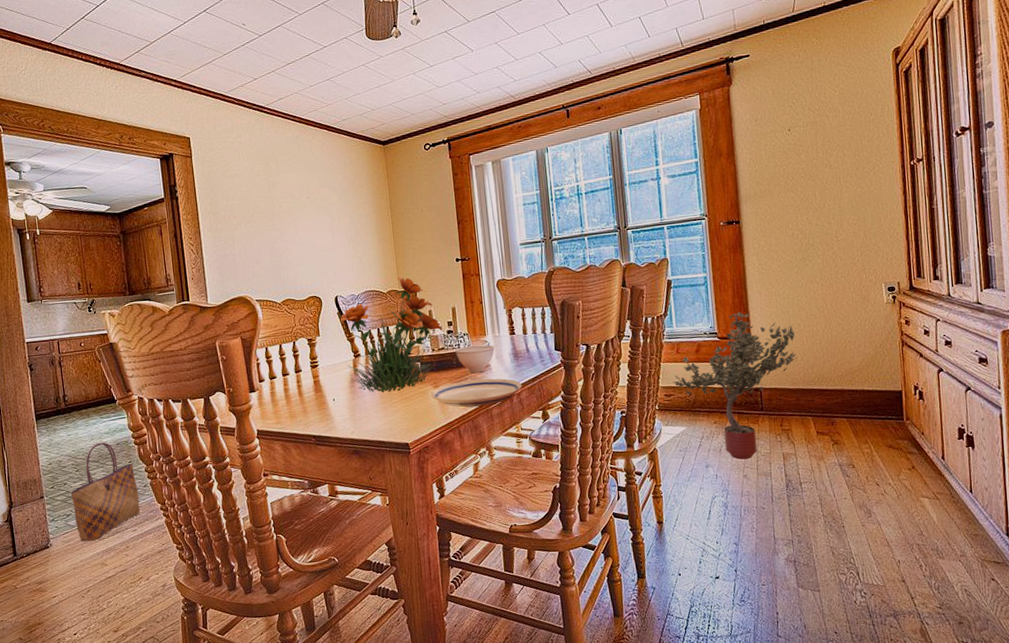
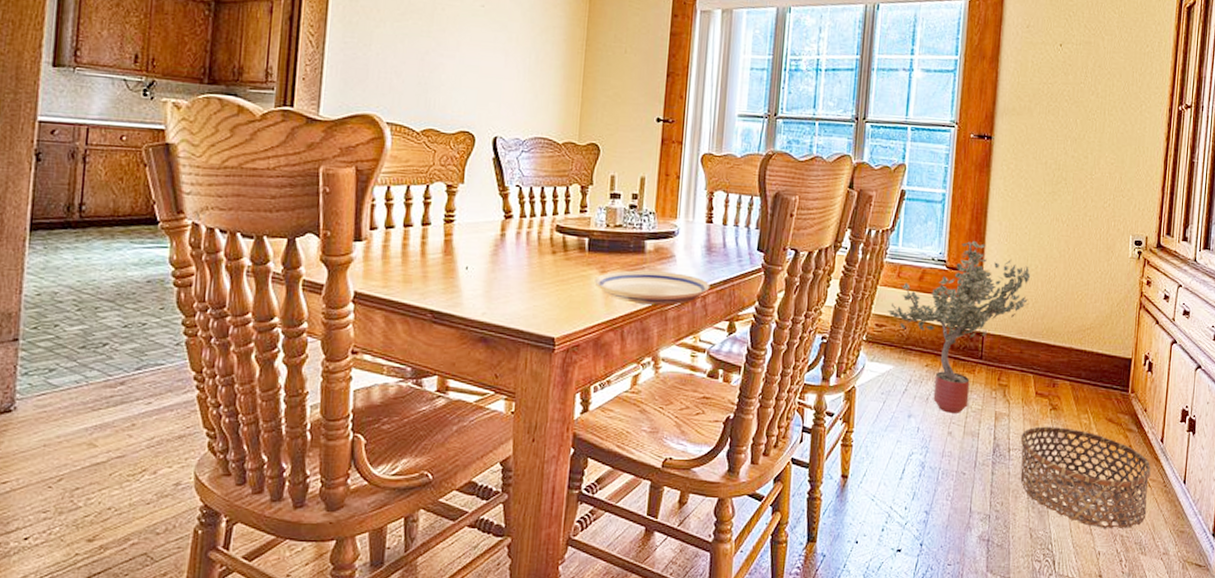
tote bag: present [70,442,141,542] -> none [60,275,166,410]
flower plant: present [340,277,443,393] -> none [491,127,625,270]
bowl: present [454,344,495,373] -> none [634,228,684,263]
basket: none [809,458,939,541] -> present [1020,426,1151,529]

